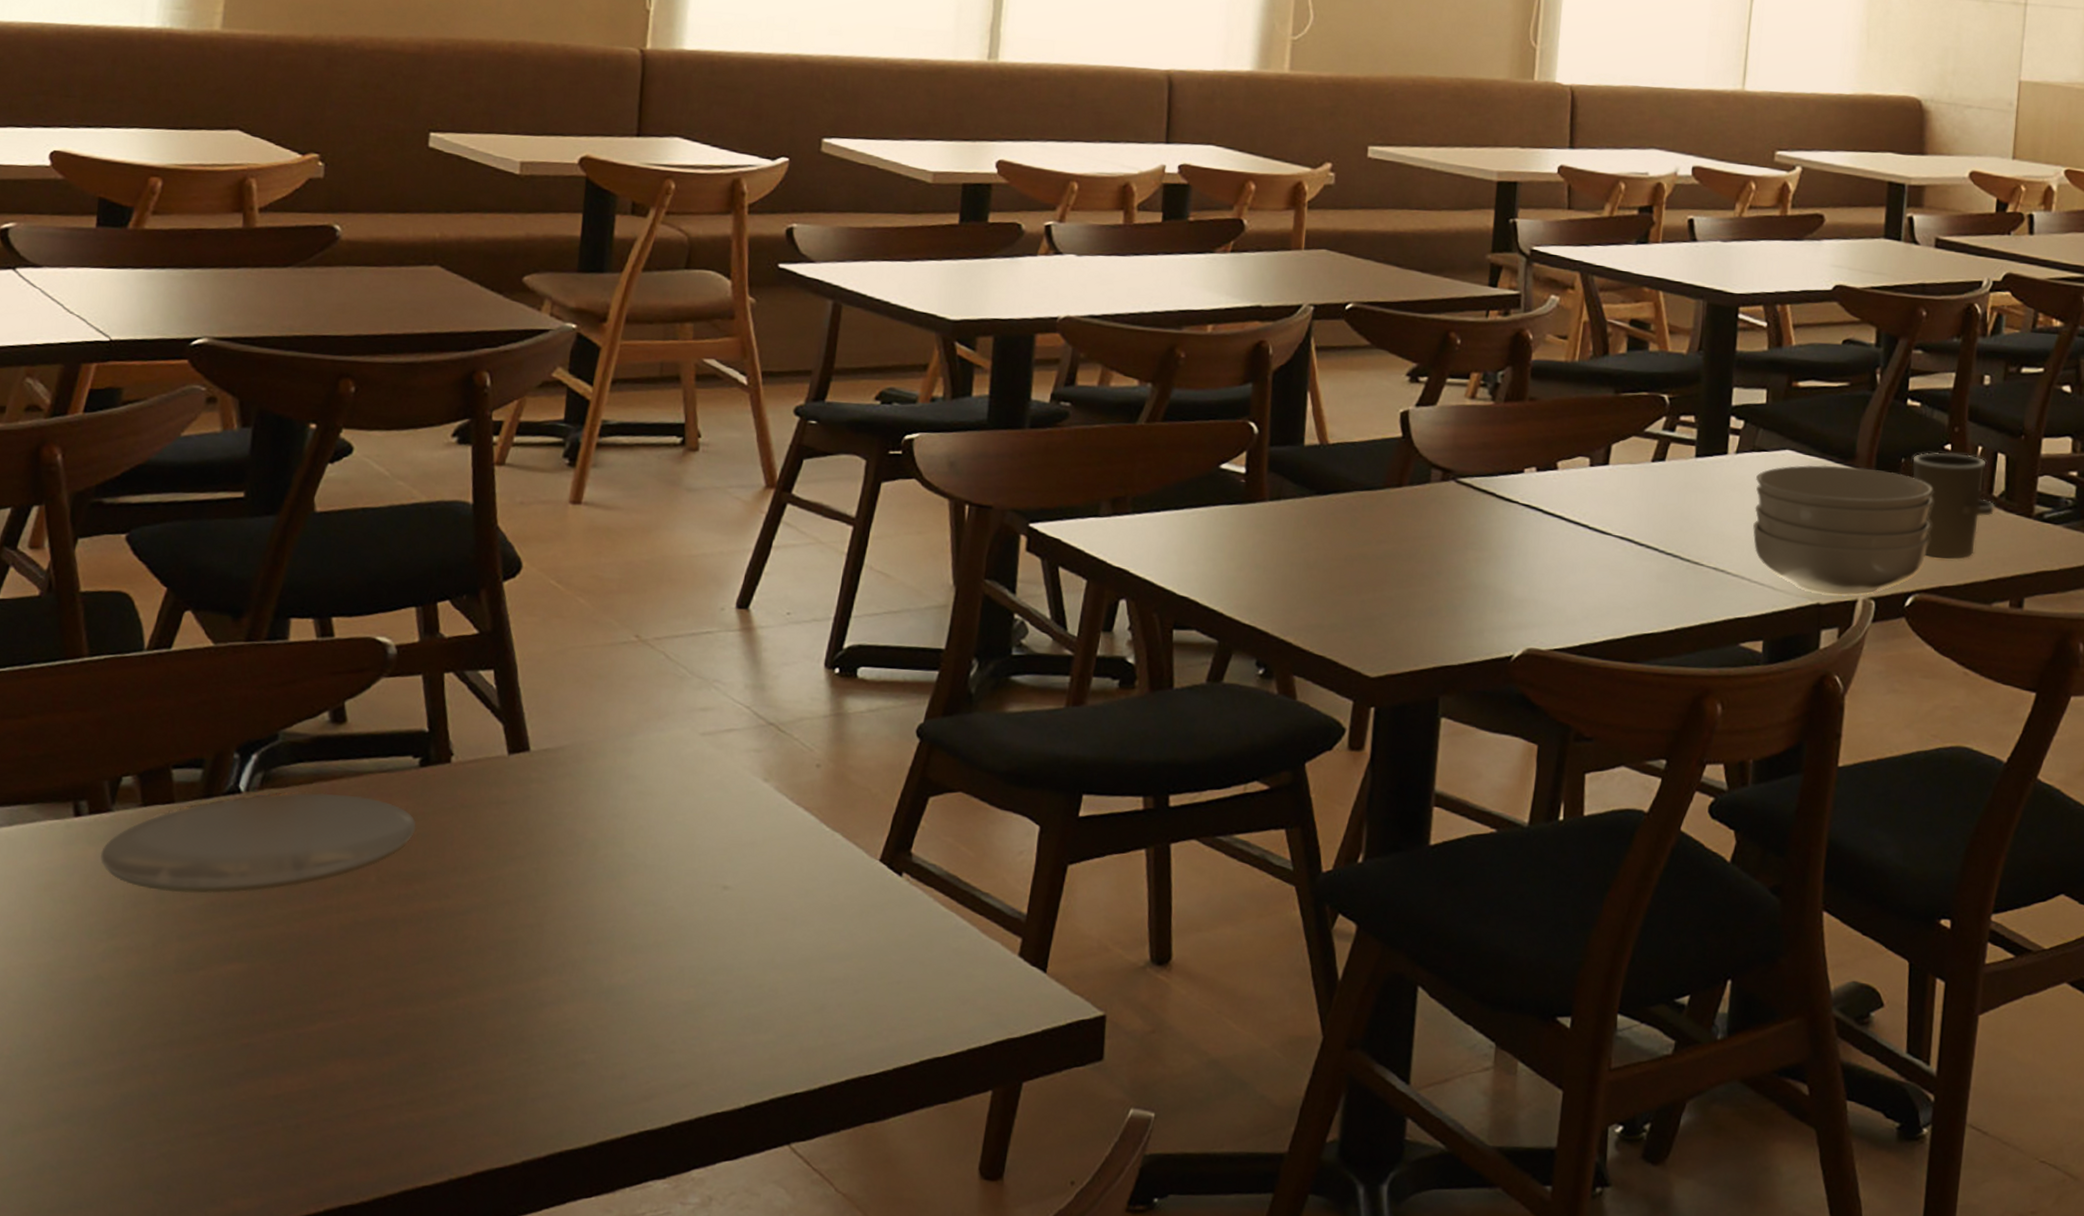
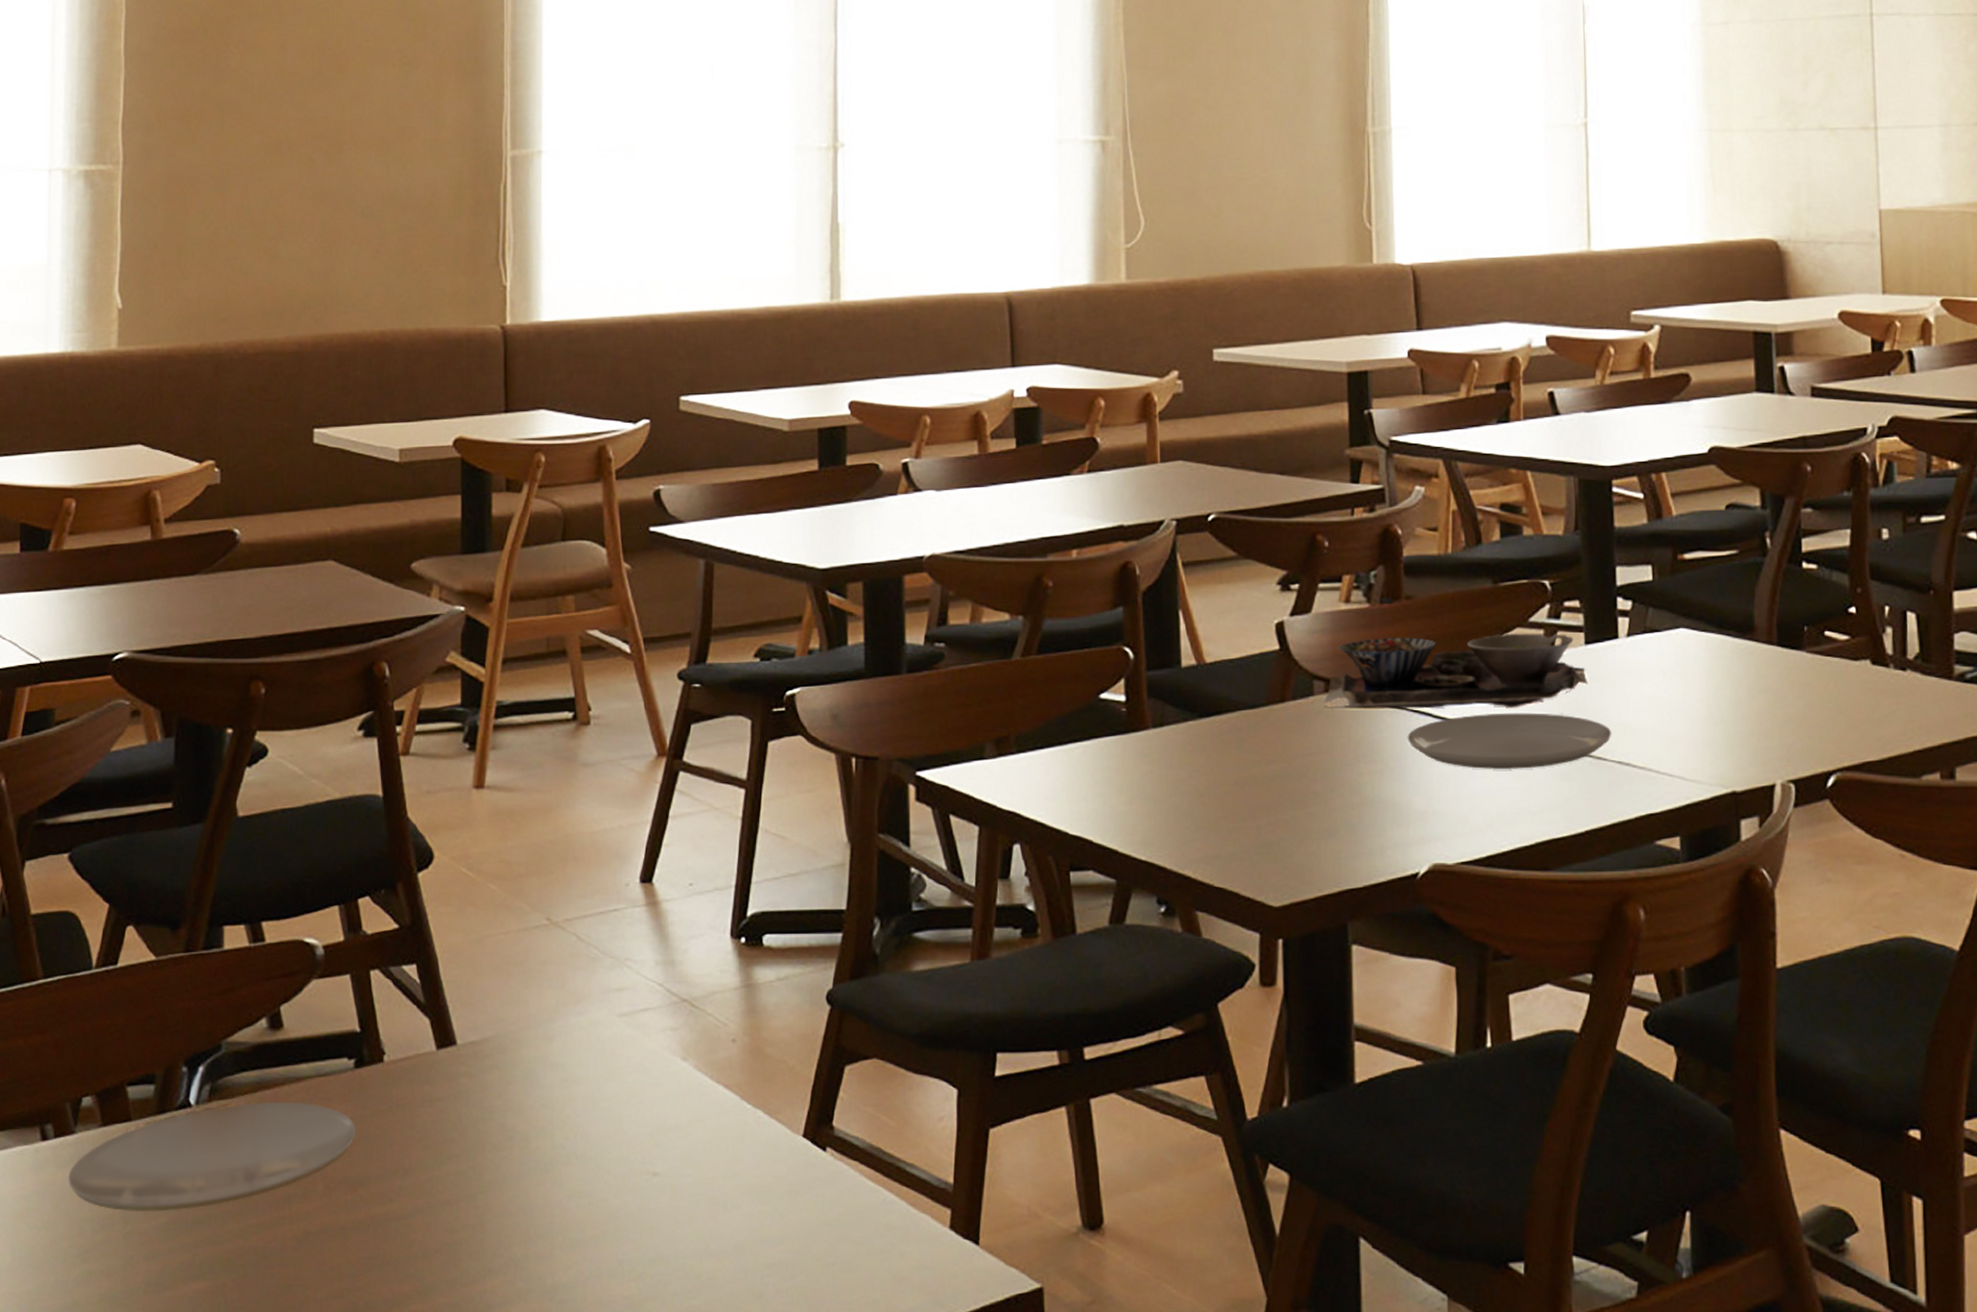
food tray: none [1438,397,1694,510] -> present [1323,597,1588,709]
plate: none [1516,513,1711,568] -> present [1407,713,1612,769]
bowl: present [1753,465,1933,595] -> none [1652,640,1845,781]
cup: present [1912,452,1995,560] -> none [1816,616,1911,732]

